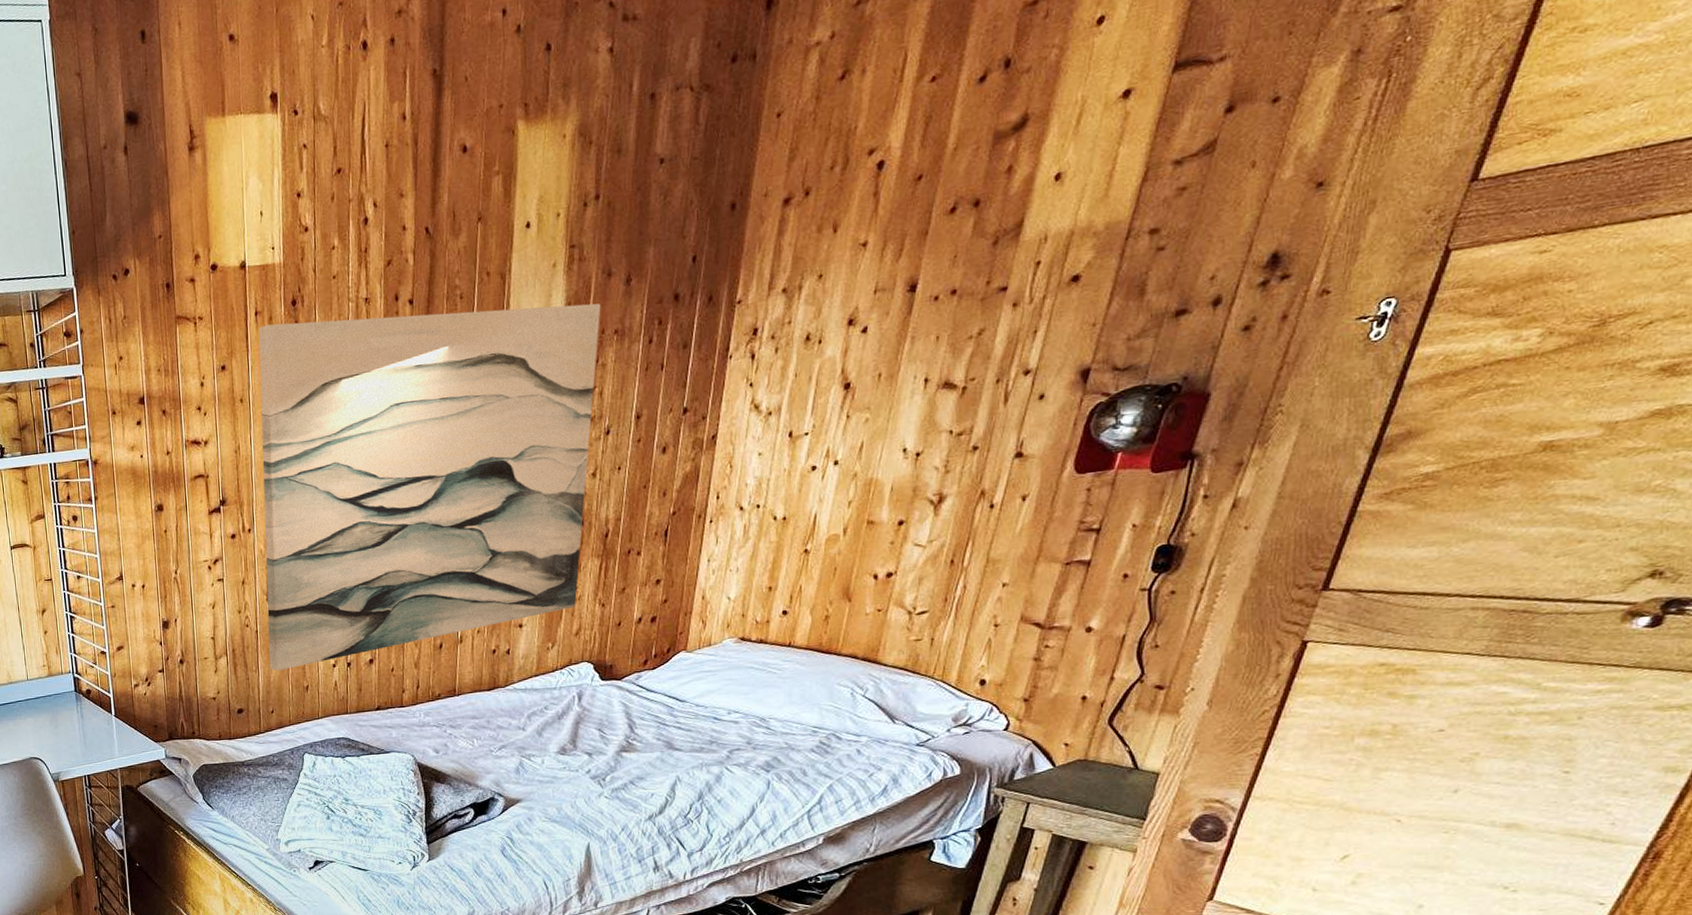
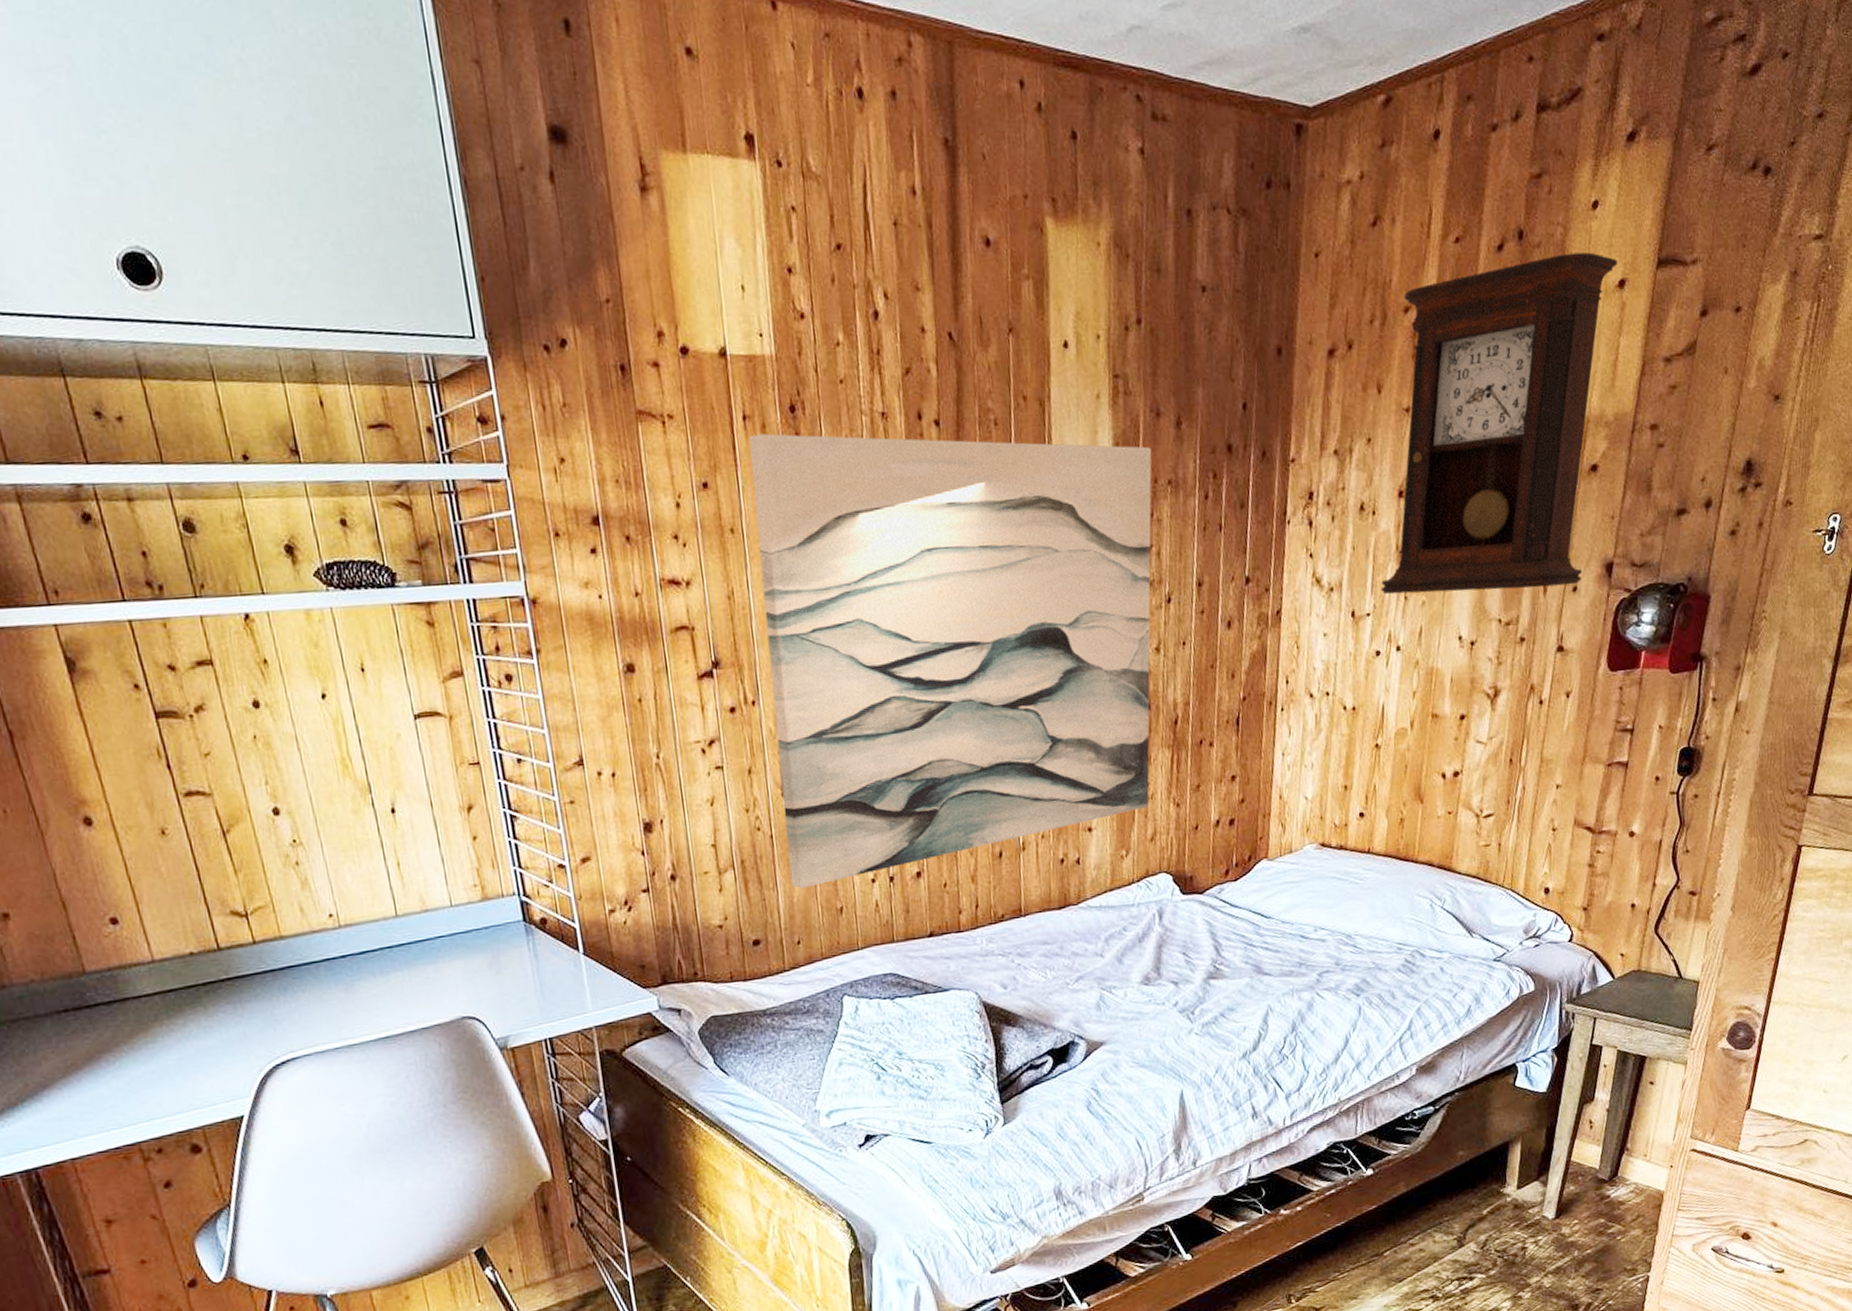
pendulum clock: none [821,68,1123,415] -> present [1380,252,1617,595]

